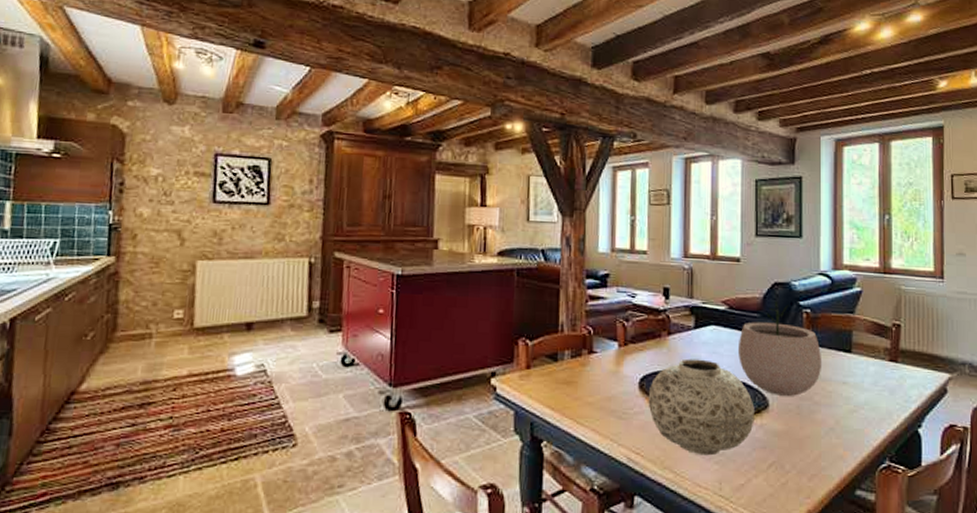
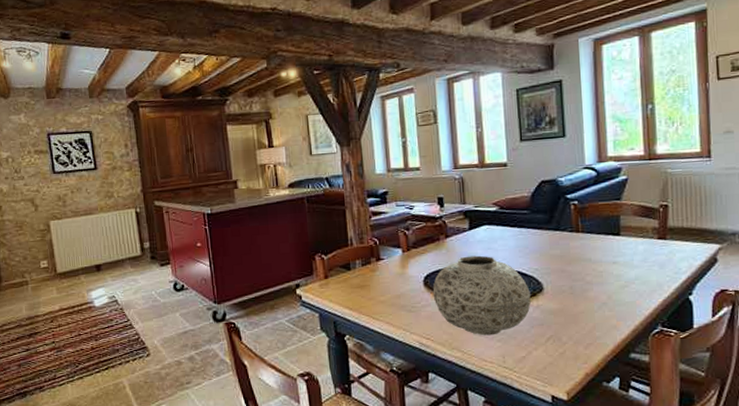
plant pot: present [737,300,822,396] -> none [510,197,592,280]

